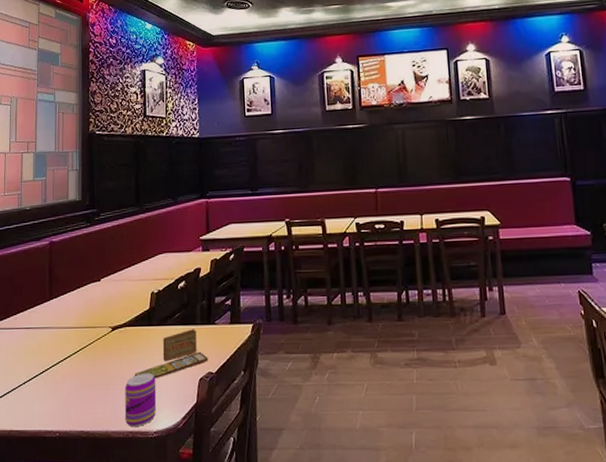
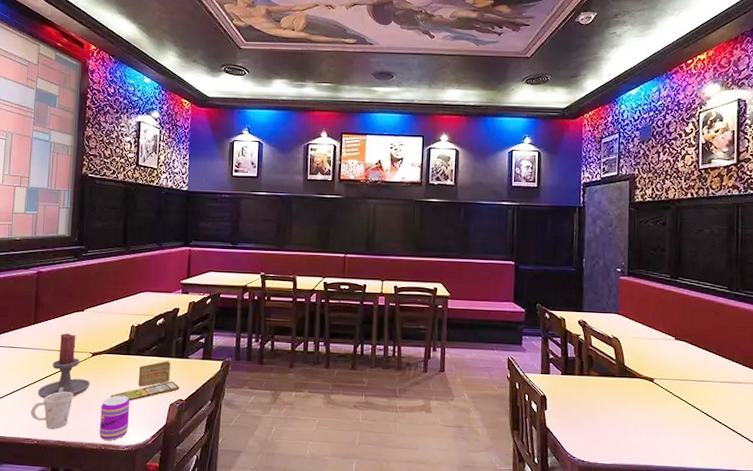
mug: none [50,374,95,418] -> present [30,391,73,429]
candle holder: none [57,307,112,384] -> present [37,333,90,399]

